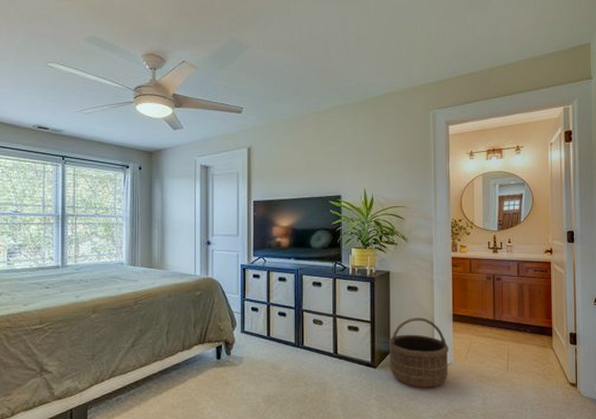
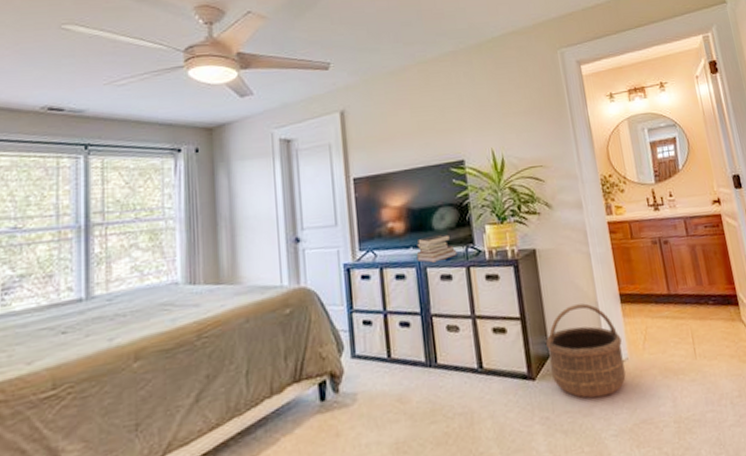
books: none [296,251,327,272] -> present [416,233,457,263]

